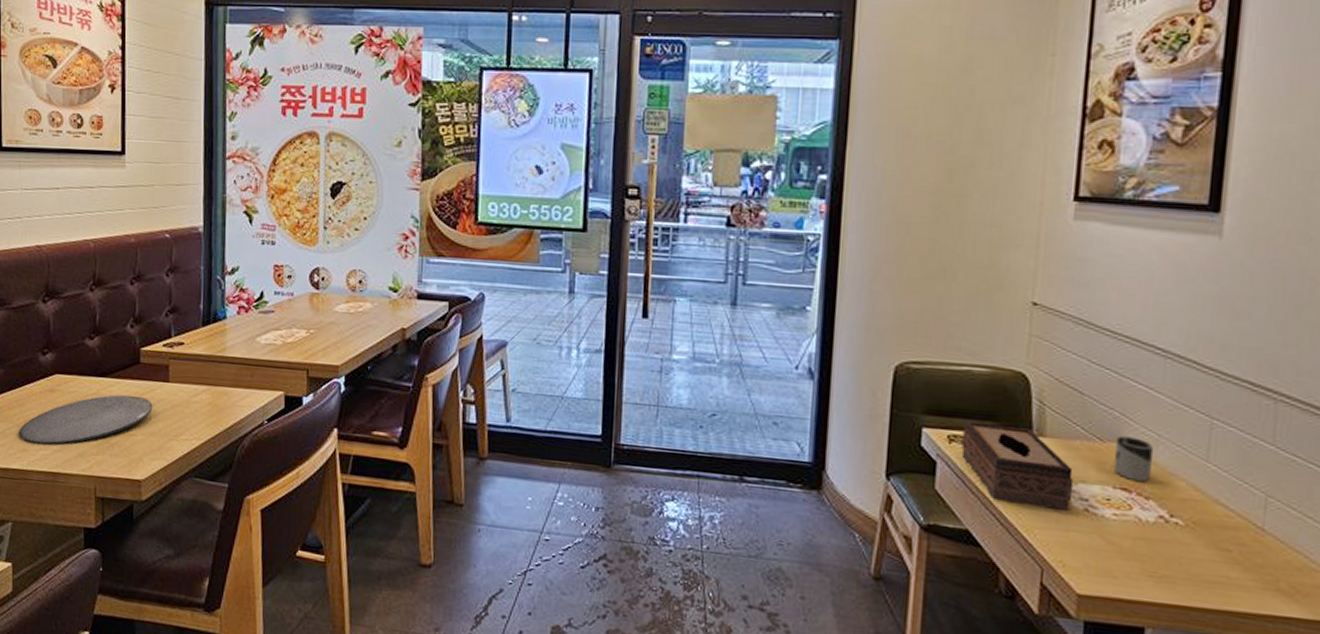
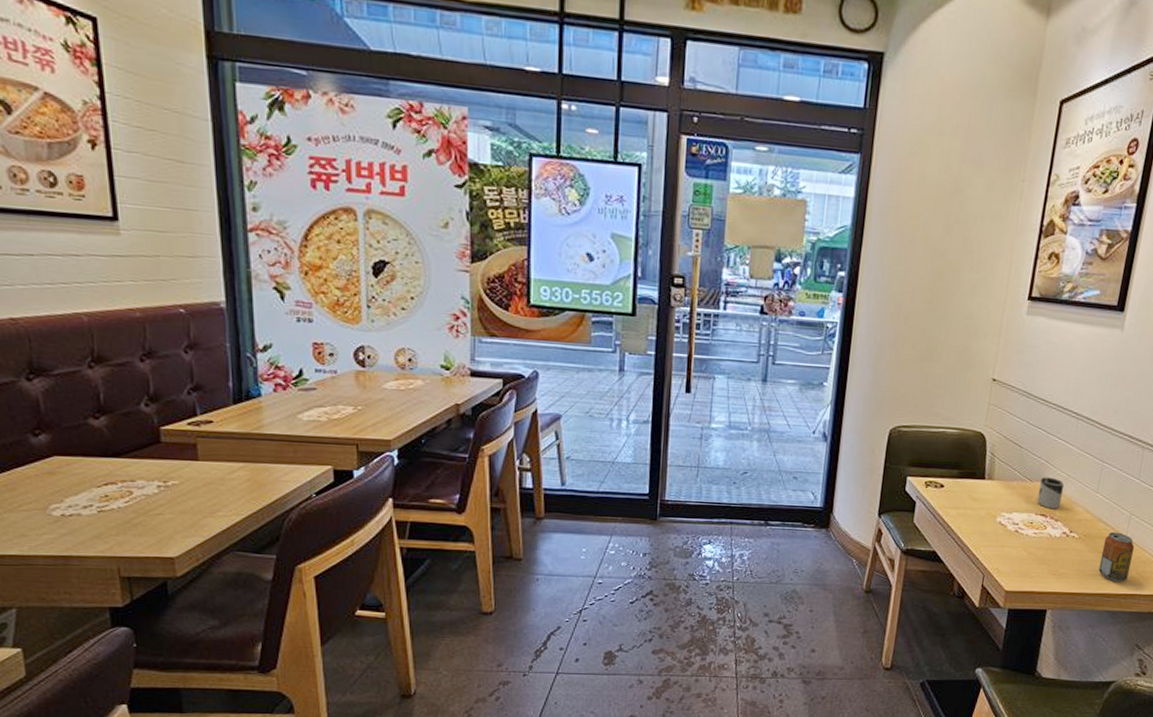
plate: present [18,394,153,446] -> none [12,474,181,530]
tissue box: present [961,421,1074,511] -> none [934,470,1010,532]
beverage can: none [1223,520,1280,597] -> present [1098,532,1135,582]

